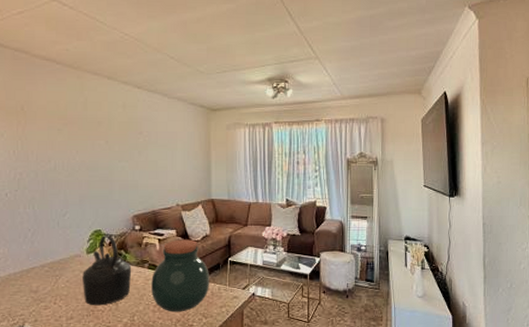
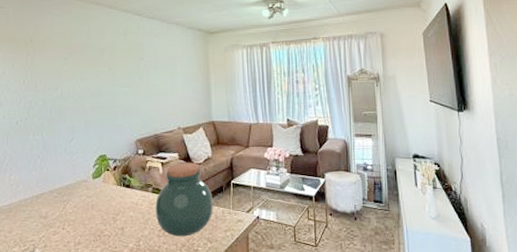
kettle: present [82,235,132,306] -> none [89,160,136,231]

